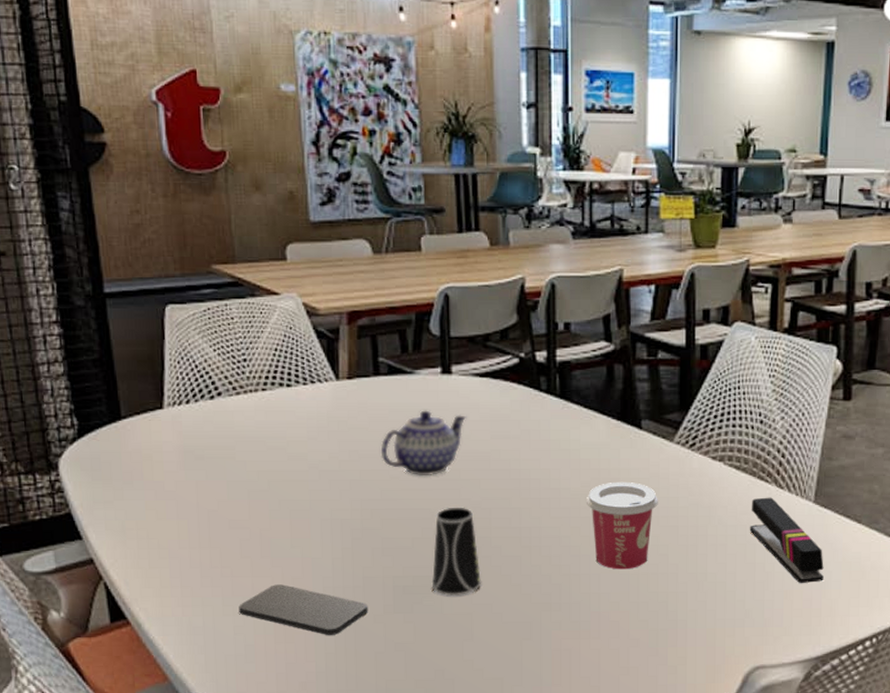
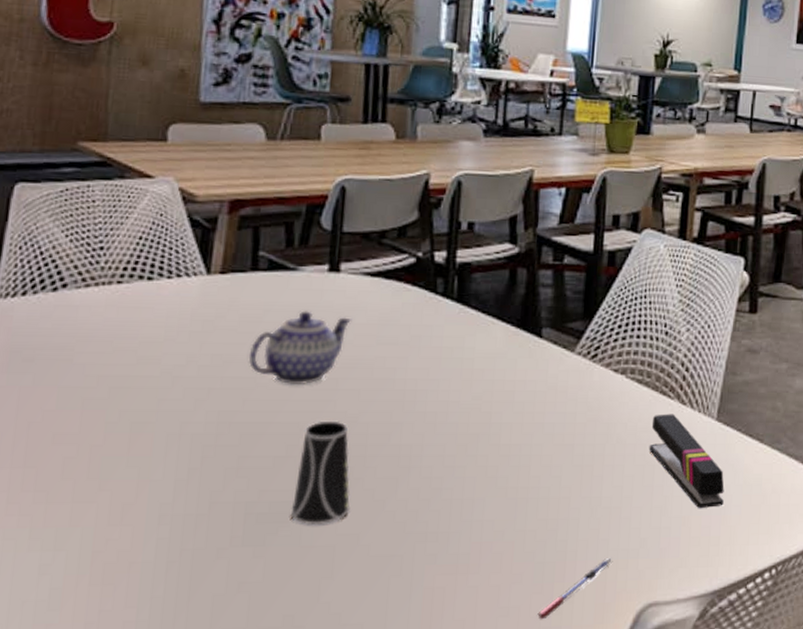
smartphone: present [239,584,368,635] -> none [48,512,212,574]
cup: present [585,481,658,570] -> none [475,394,555,494]
pen: none [653,627,721,679] -> present [536,558,613,620]

